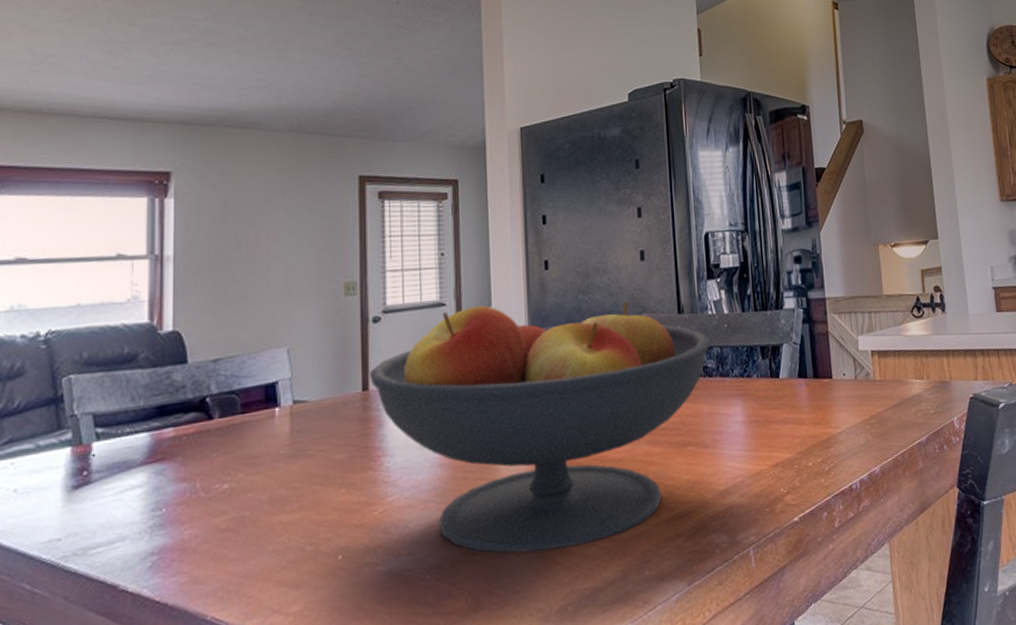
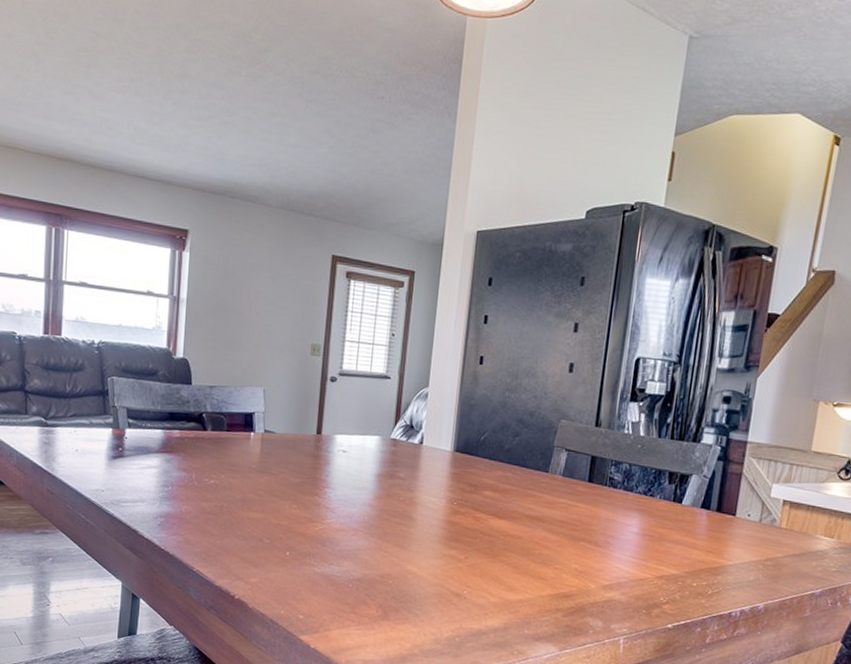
fruit bowl: present [370,301,711,554] -> none [323,383,622,596]

